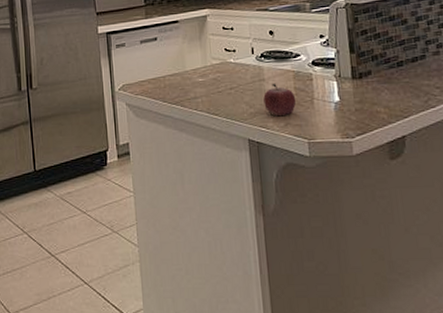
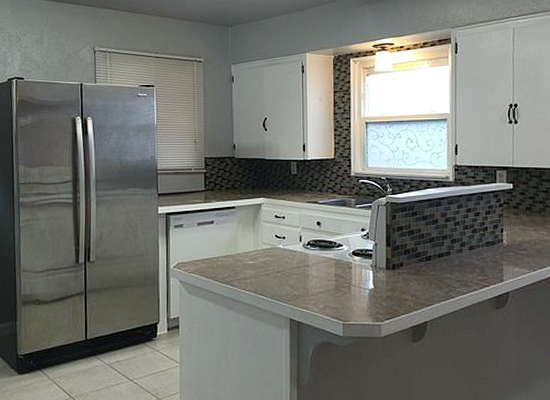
fruit: present [263,83,297,117] -> none [307,269,336,300]

